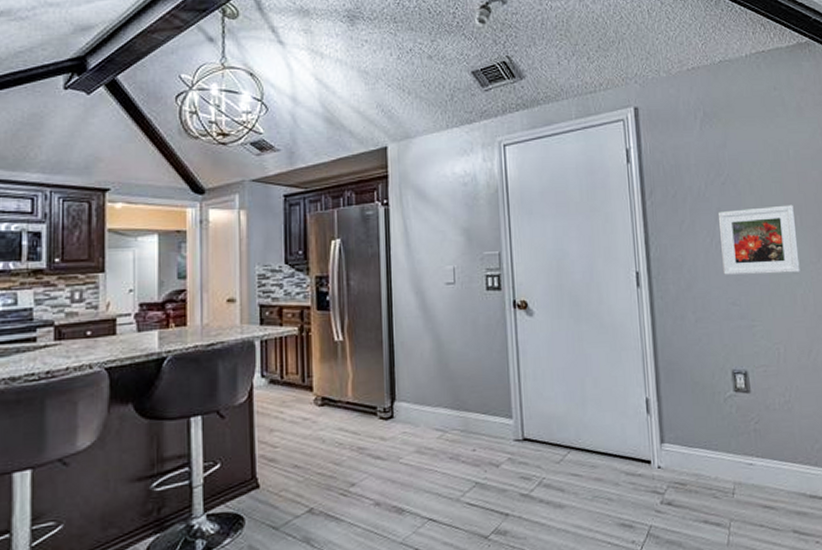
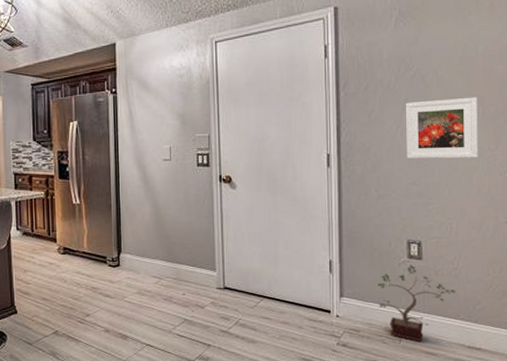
potted plant: none [702,399,790,494] -> present [377,264,456,342]

